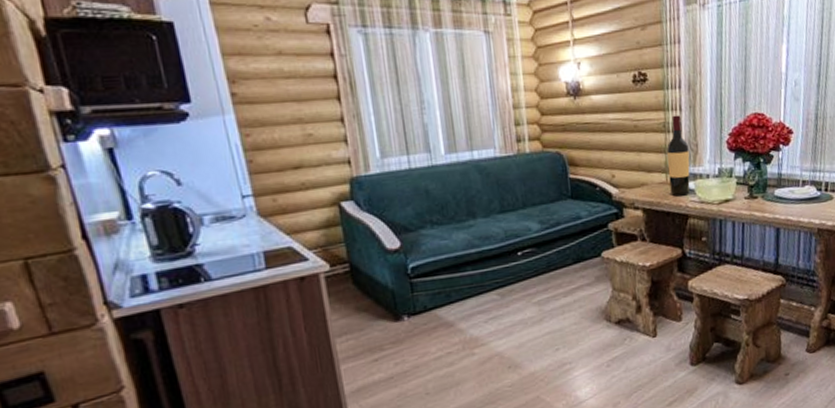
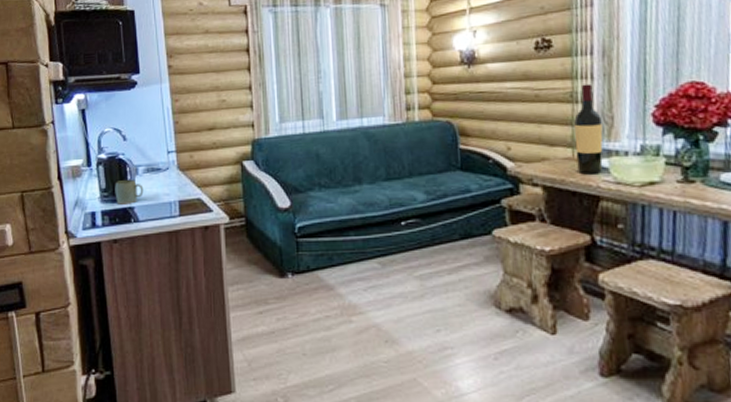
mug: none [171,231,214,263] -> present [115,179,144,205]

